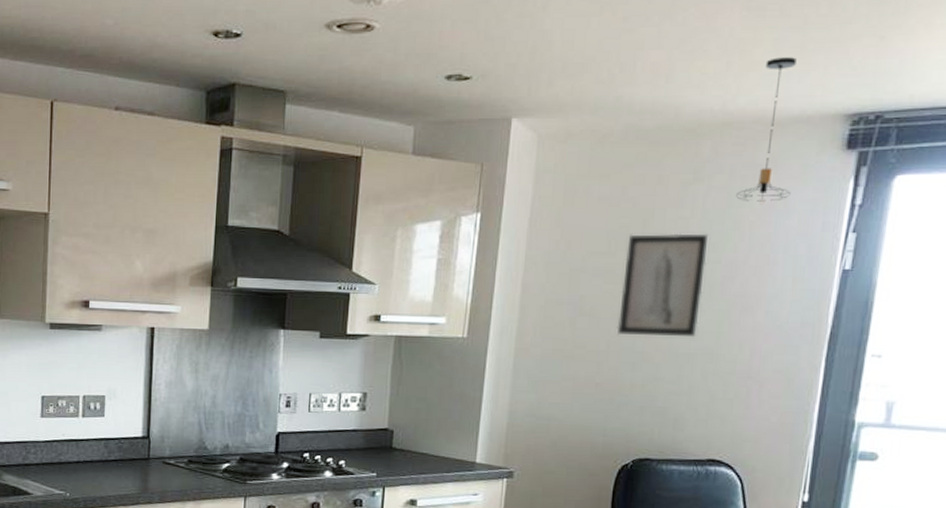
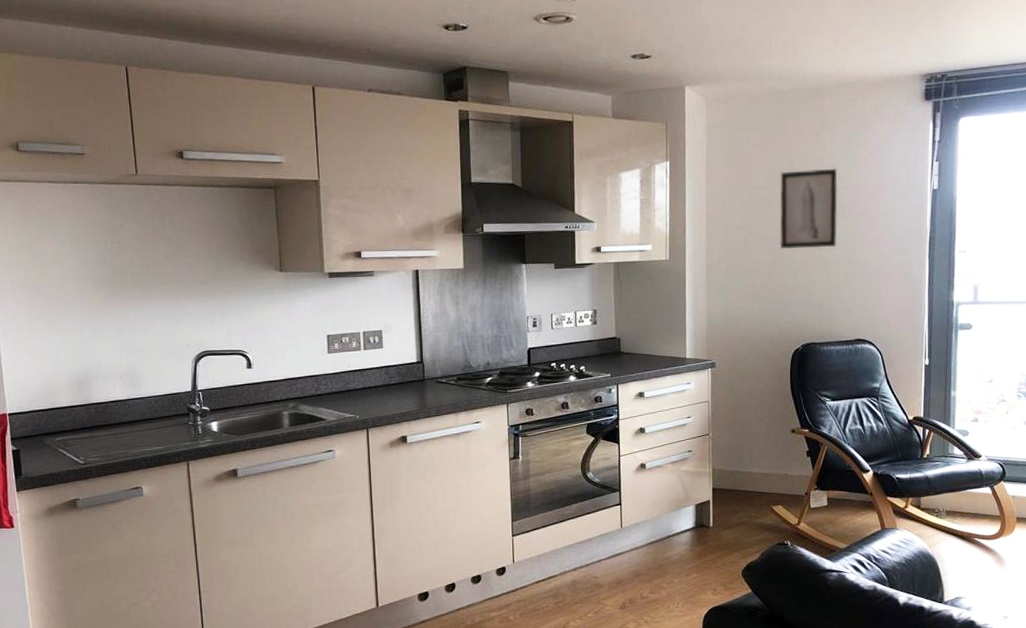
pendant light: present [736,57,796,205] -> none [853,34,891,144]

